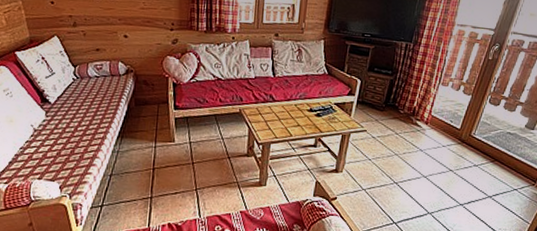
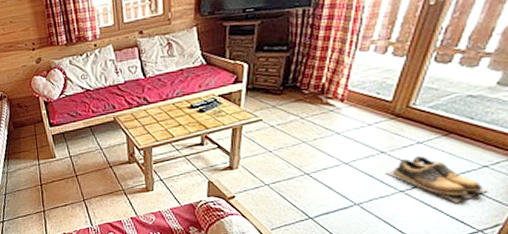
shoes: none [451,176,516,217] -> present [385,156,488,203]

